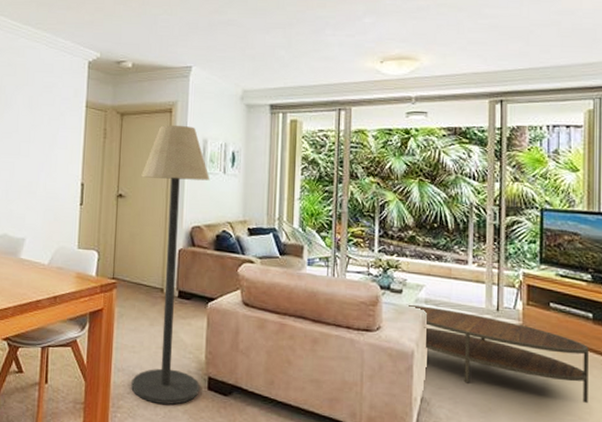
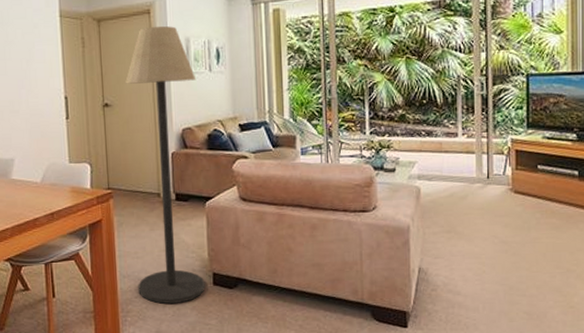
coffee table: present [406,304,588,403] -> none [400,181,575,255]

